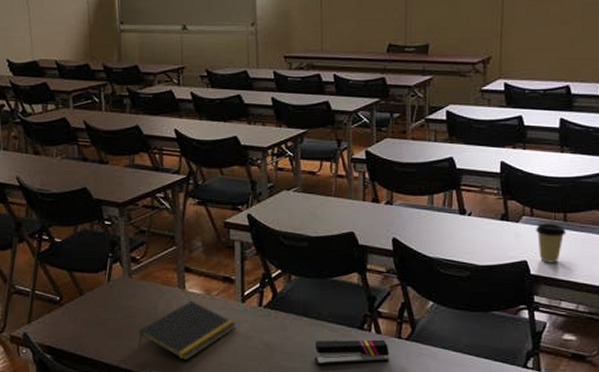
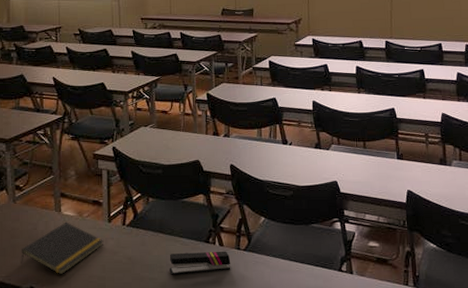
coffee cup: present [535,223,567,263] -> none [342,150,366,183]

